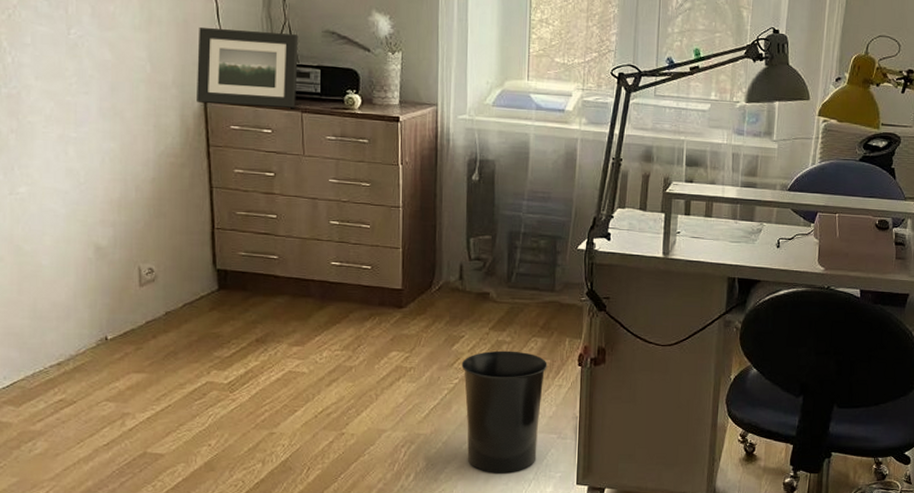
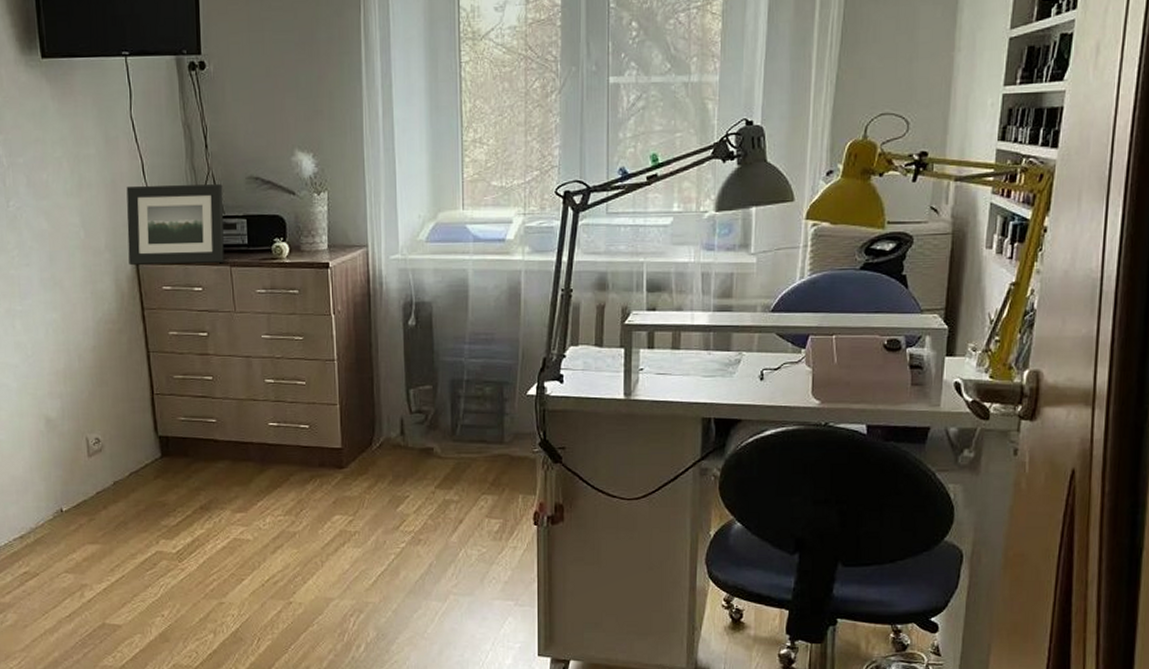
waste bin: present [461,350,548,472] -> none [407,510,500,643]

